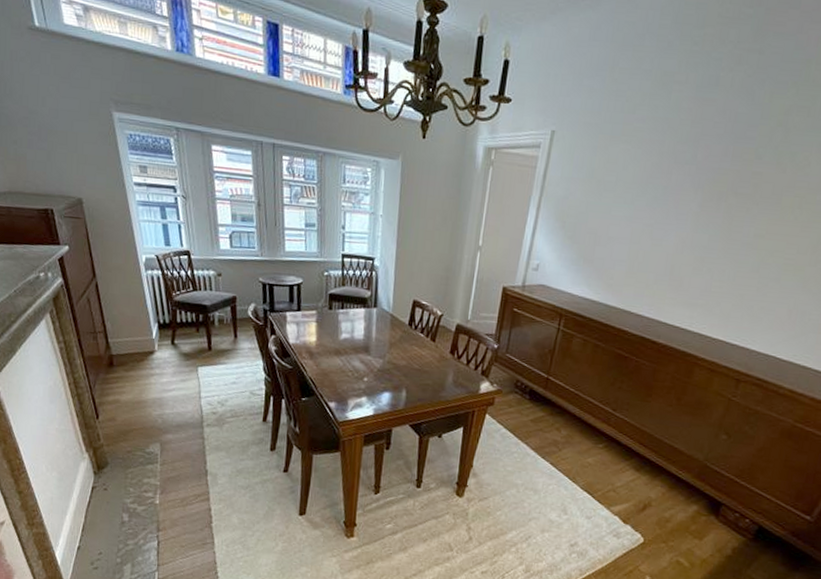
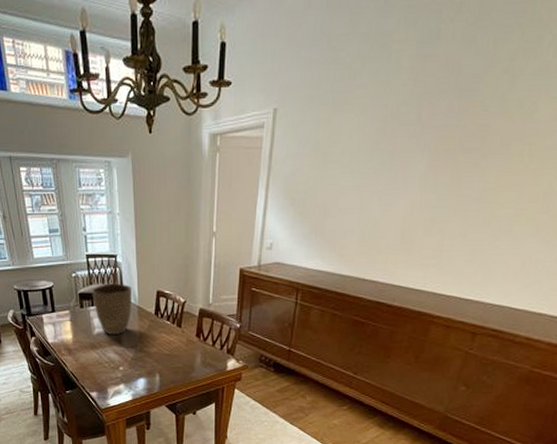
vase: none [343,286,387,342] -> present [92,283,133,334]

